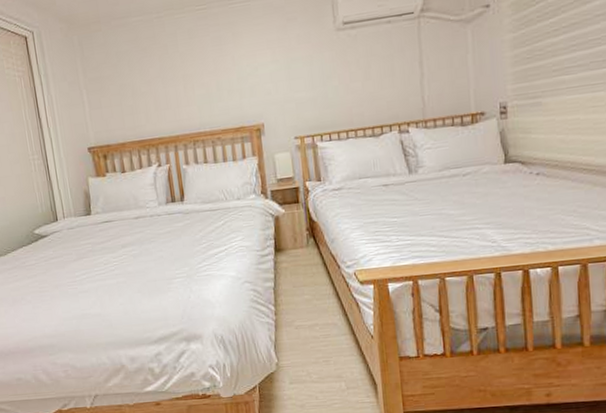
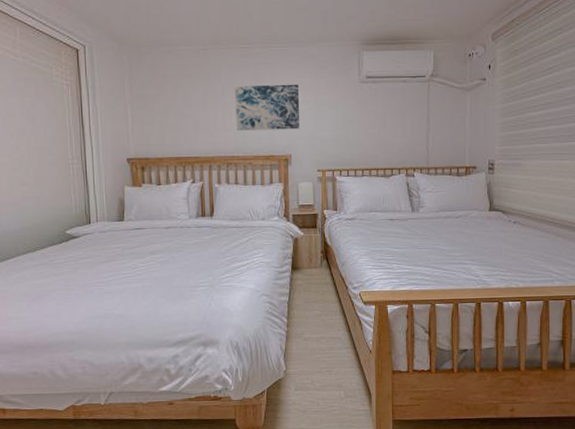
wall art: none [194,42,270,104] -> present [235,84,300,131]

